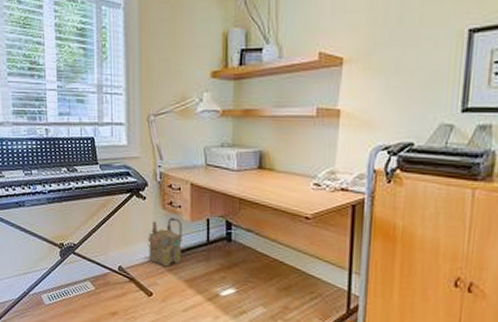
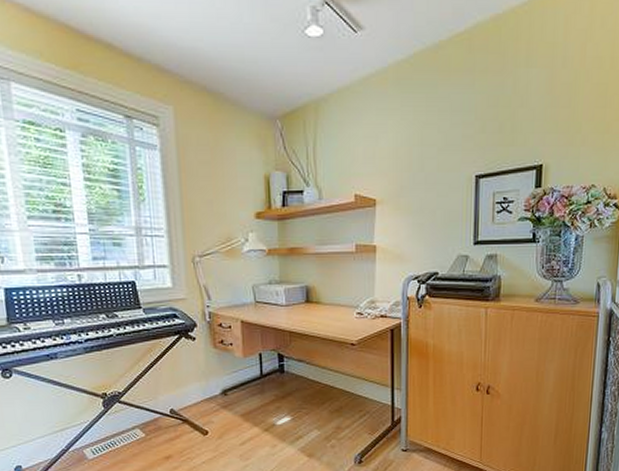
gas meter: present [147,217,182,267] -> none [199,355,236,404]

